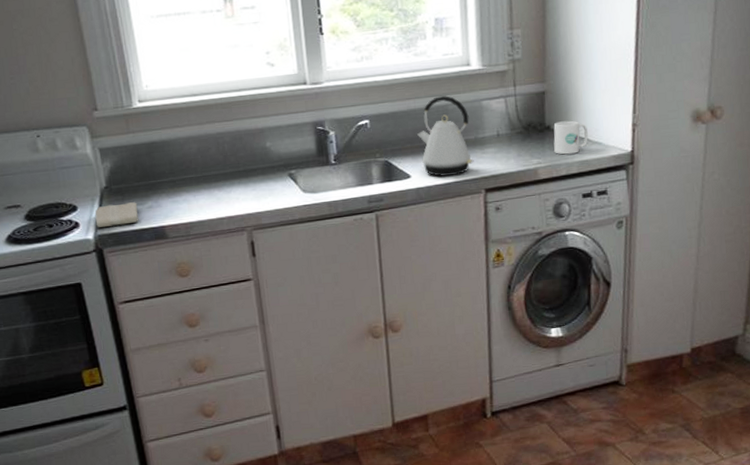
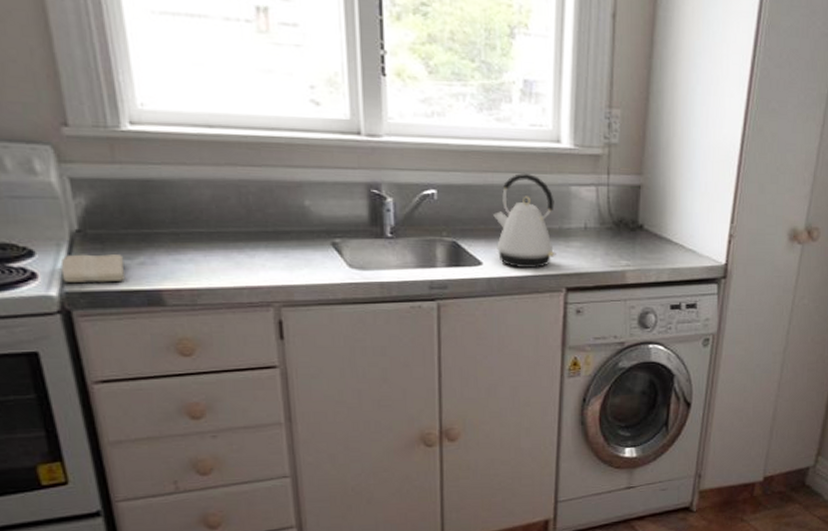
mug: present [553,120,588,155] -> none [644,221,682,260]

